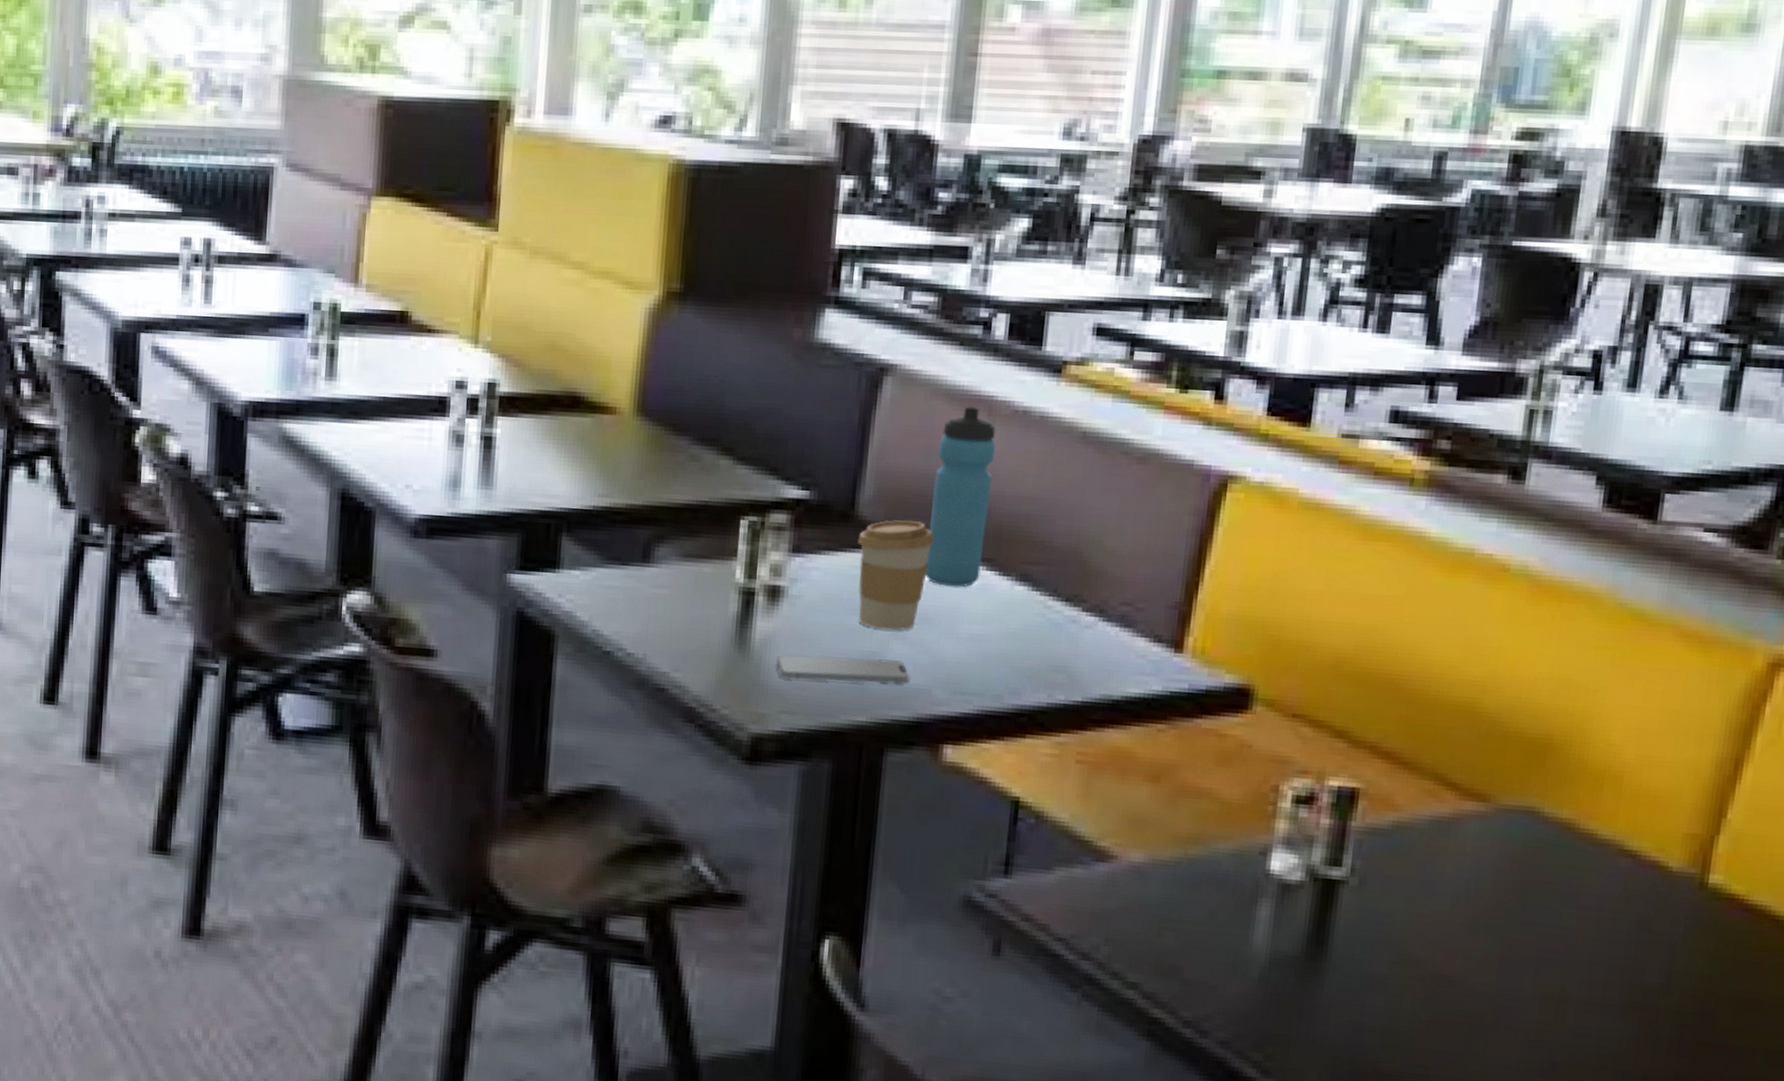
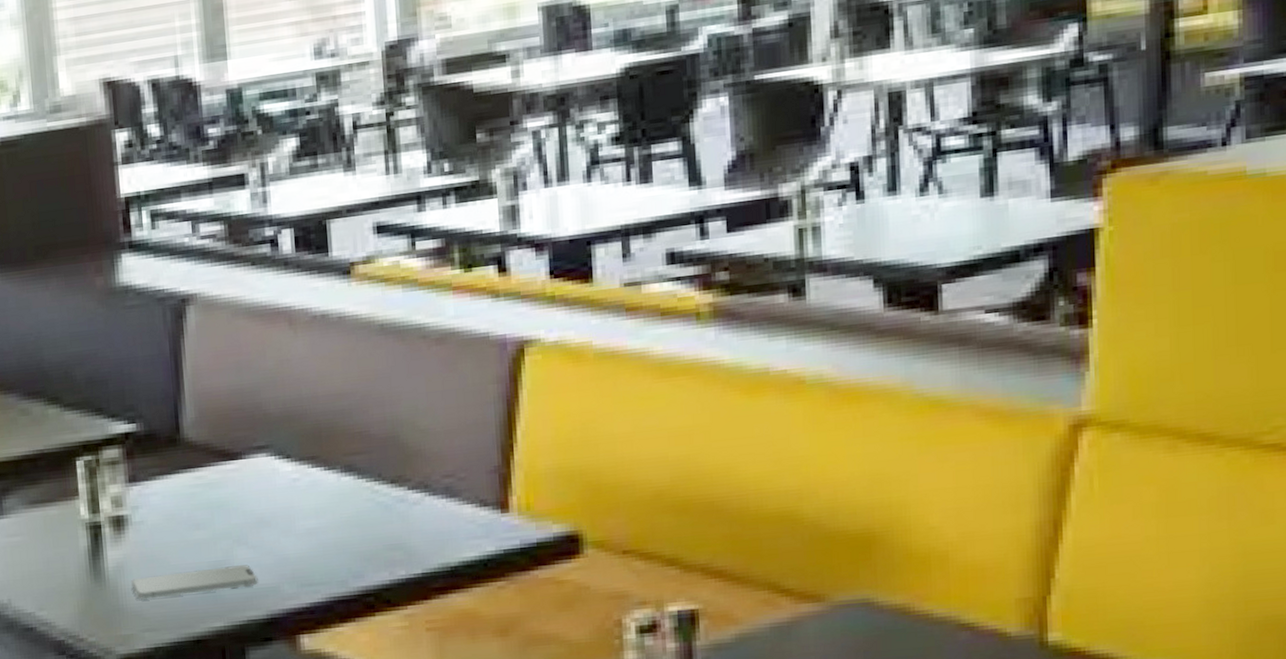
coffee cup: present [858,519,934,631] -> none [188,433,259,539]
water bottle: present [925,406,996,588] -> none [248,319,307,489]

